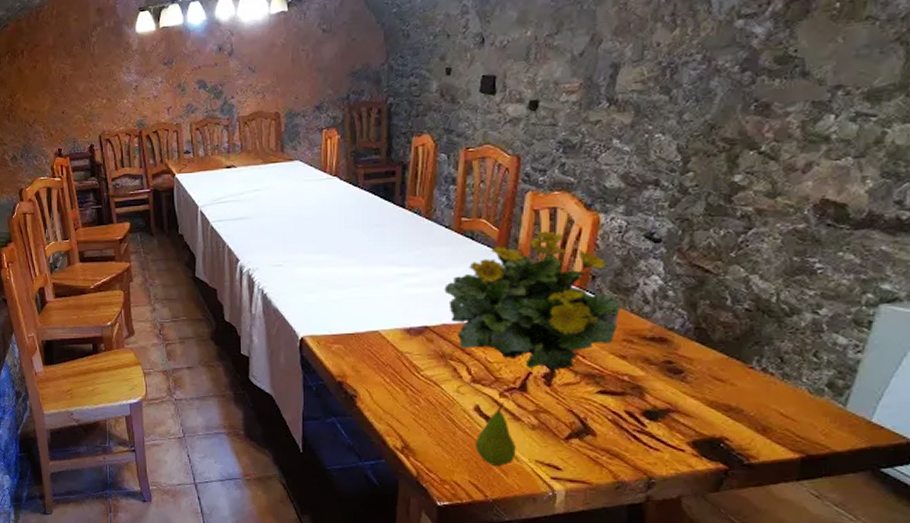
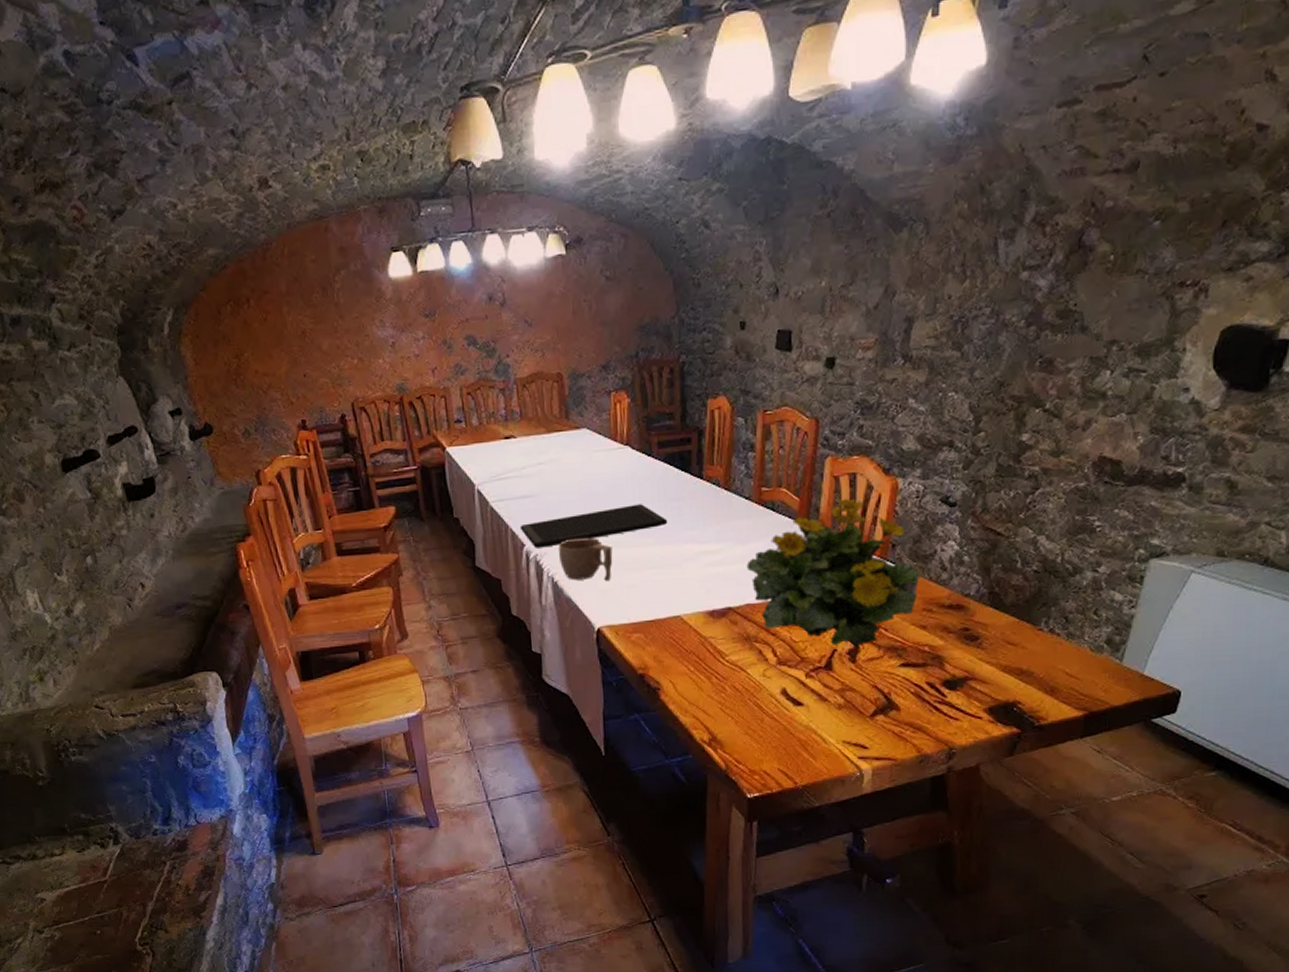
cutting board: none [235,229,371,264] -> present [519,504,668,548]
cup: none [269,256,318,296] -> present [559,537,613,581]
fruit: present [476,402,516,467] -> none [784,683,824,752]

